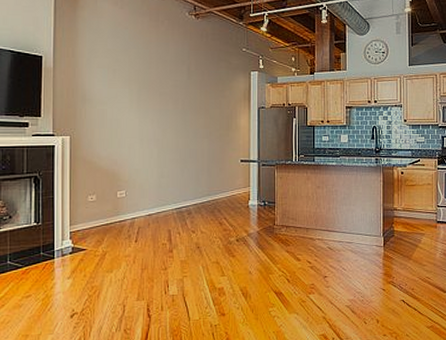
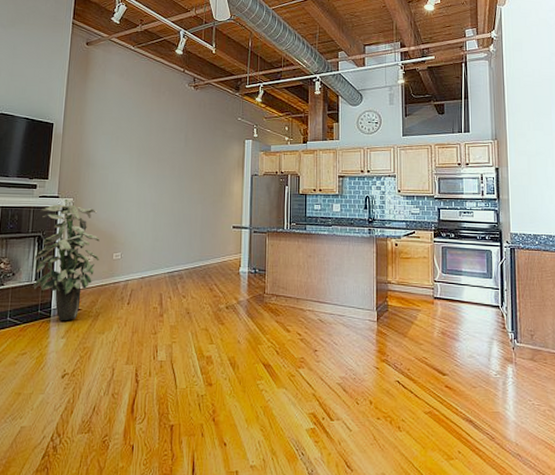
indoor plant: none [32,136,103,262] -> present [33,198,100,321]

